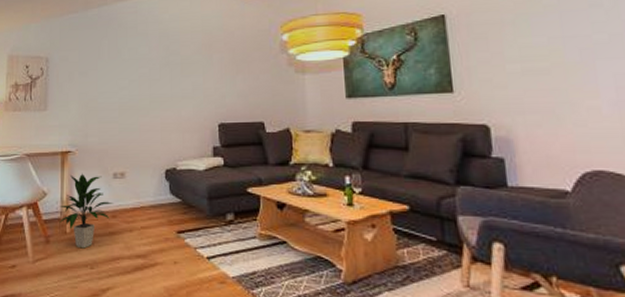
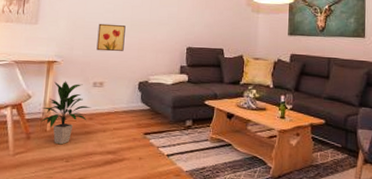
wall art: none [113,103,144,136] -> present [96,23,126,52]

